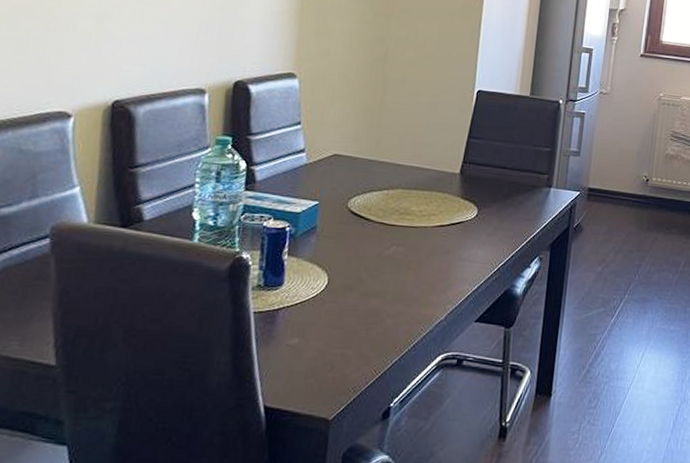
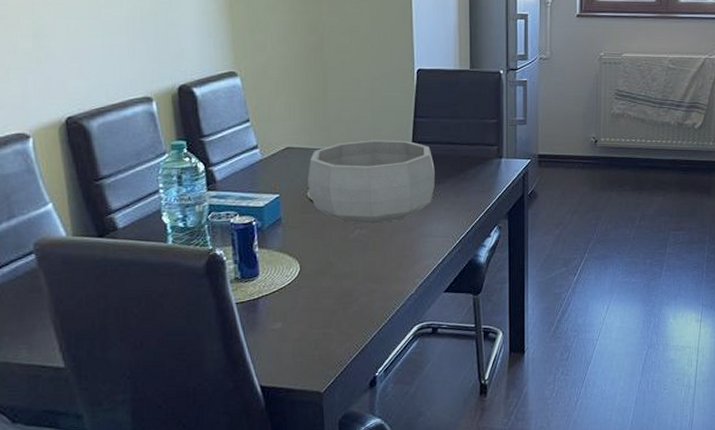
decorative bowl: none [349,155,482,242] -> present [308,140,435,224]

